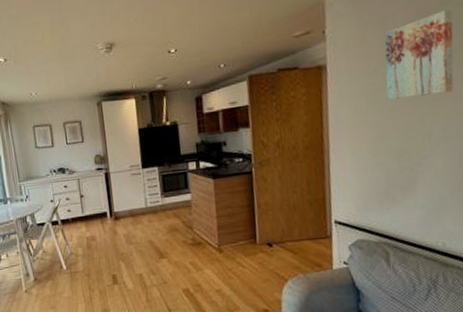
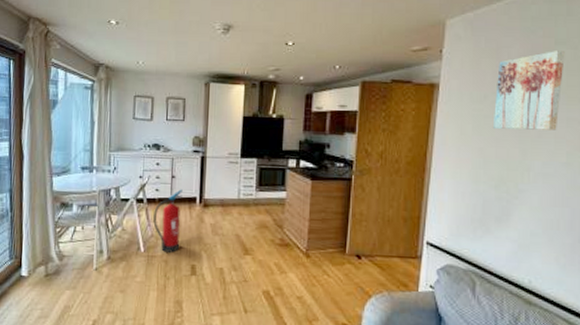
fire extinguisher: none [69,206,99,267] -> present [153,189,183,253]

